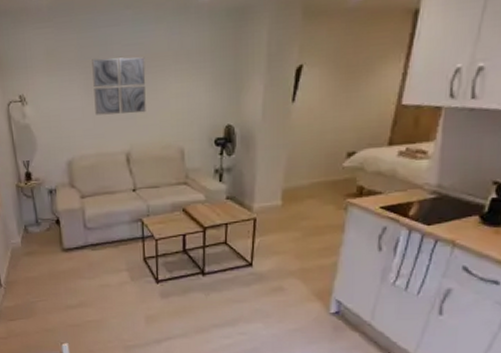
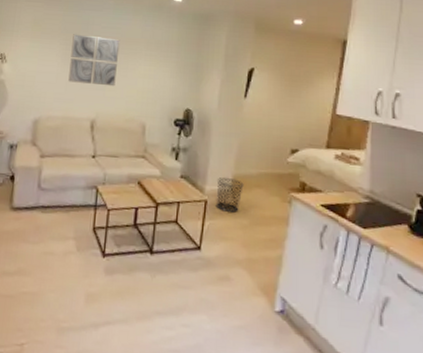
trash can: none [265,193,295,227] -> present [215,177,244,213]

